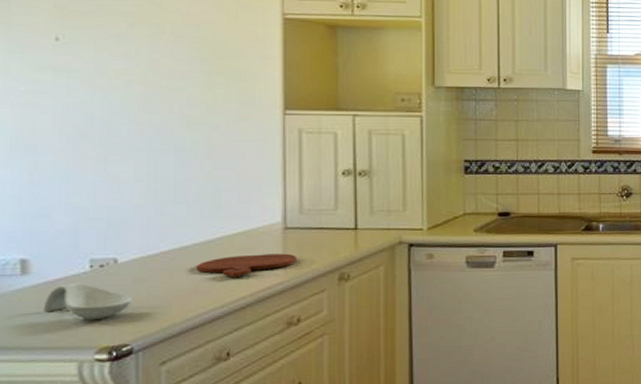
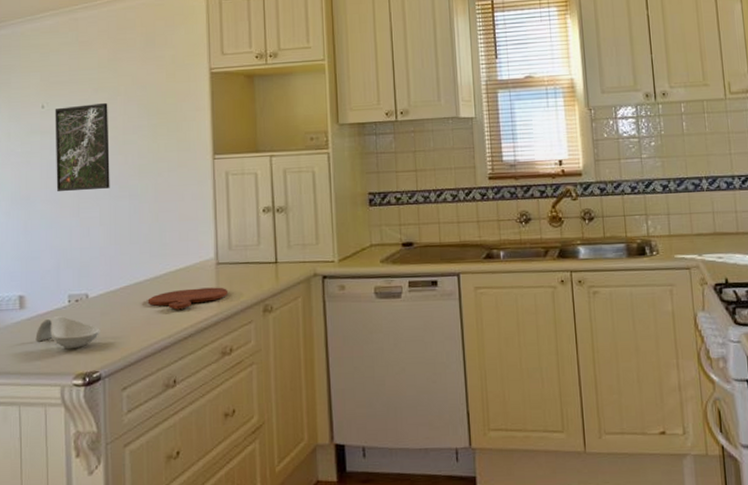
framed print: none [74,40,149,141] -> present [55,102,110,192]

